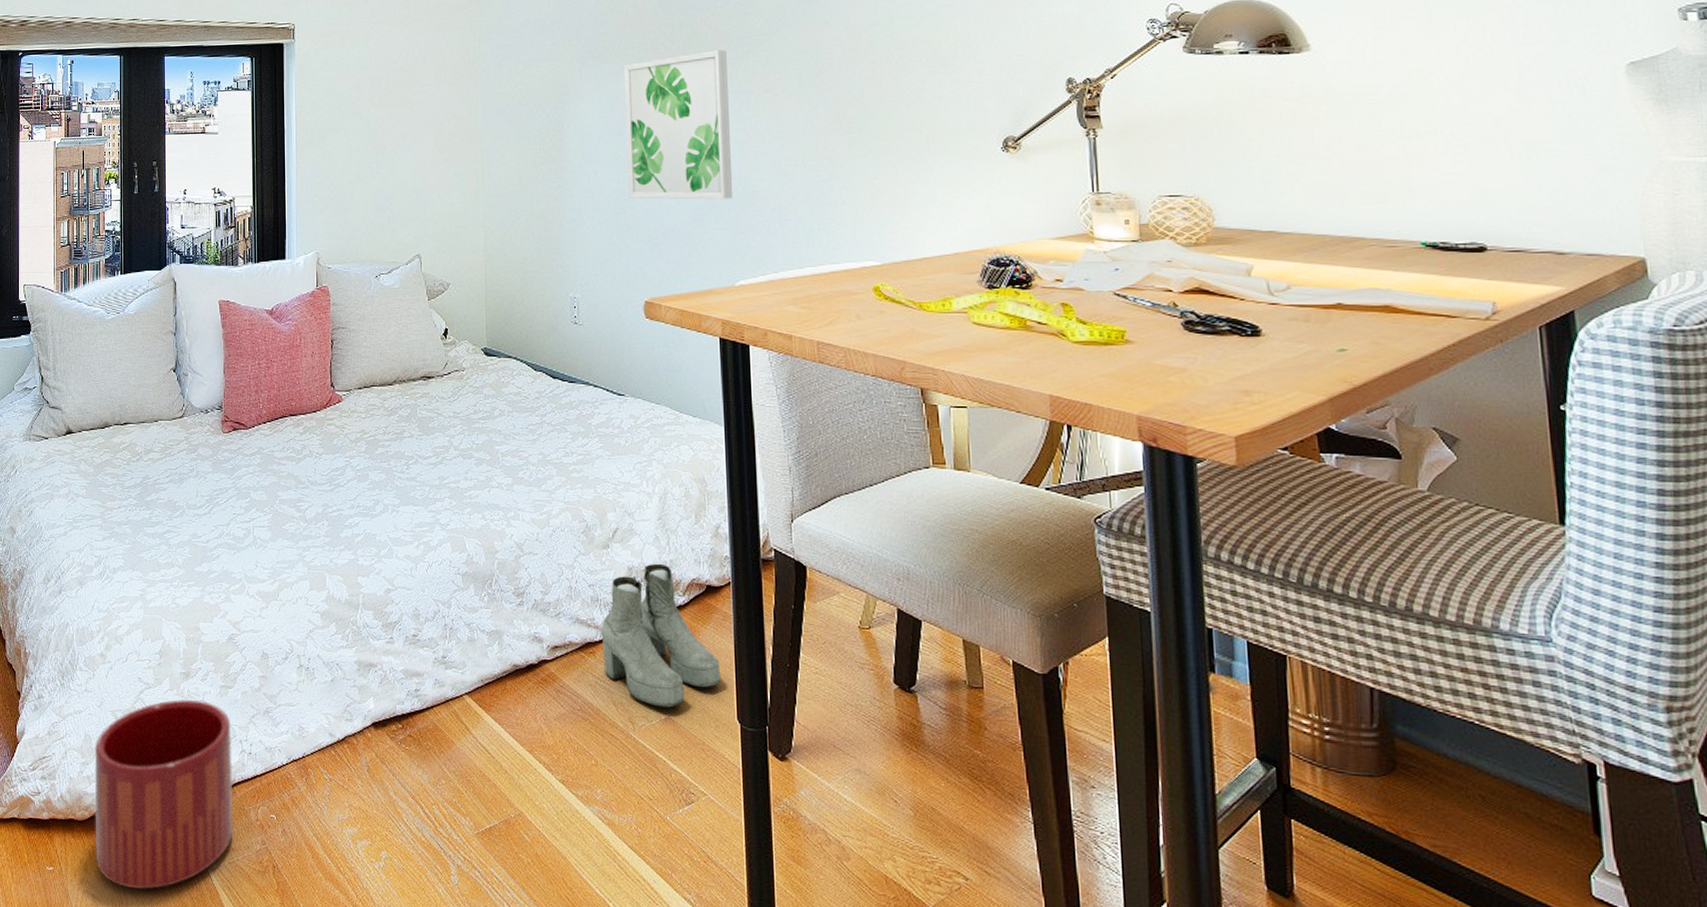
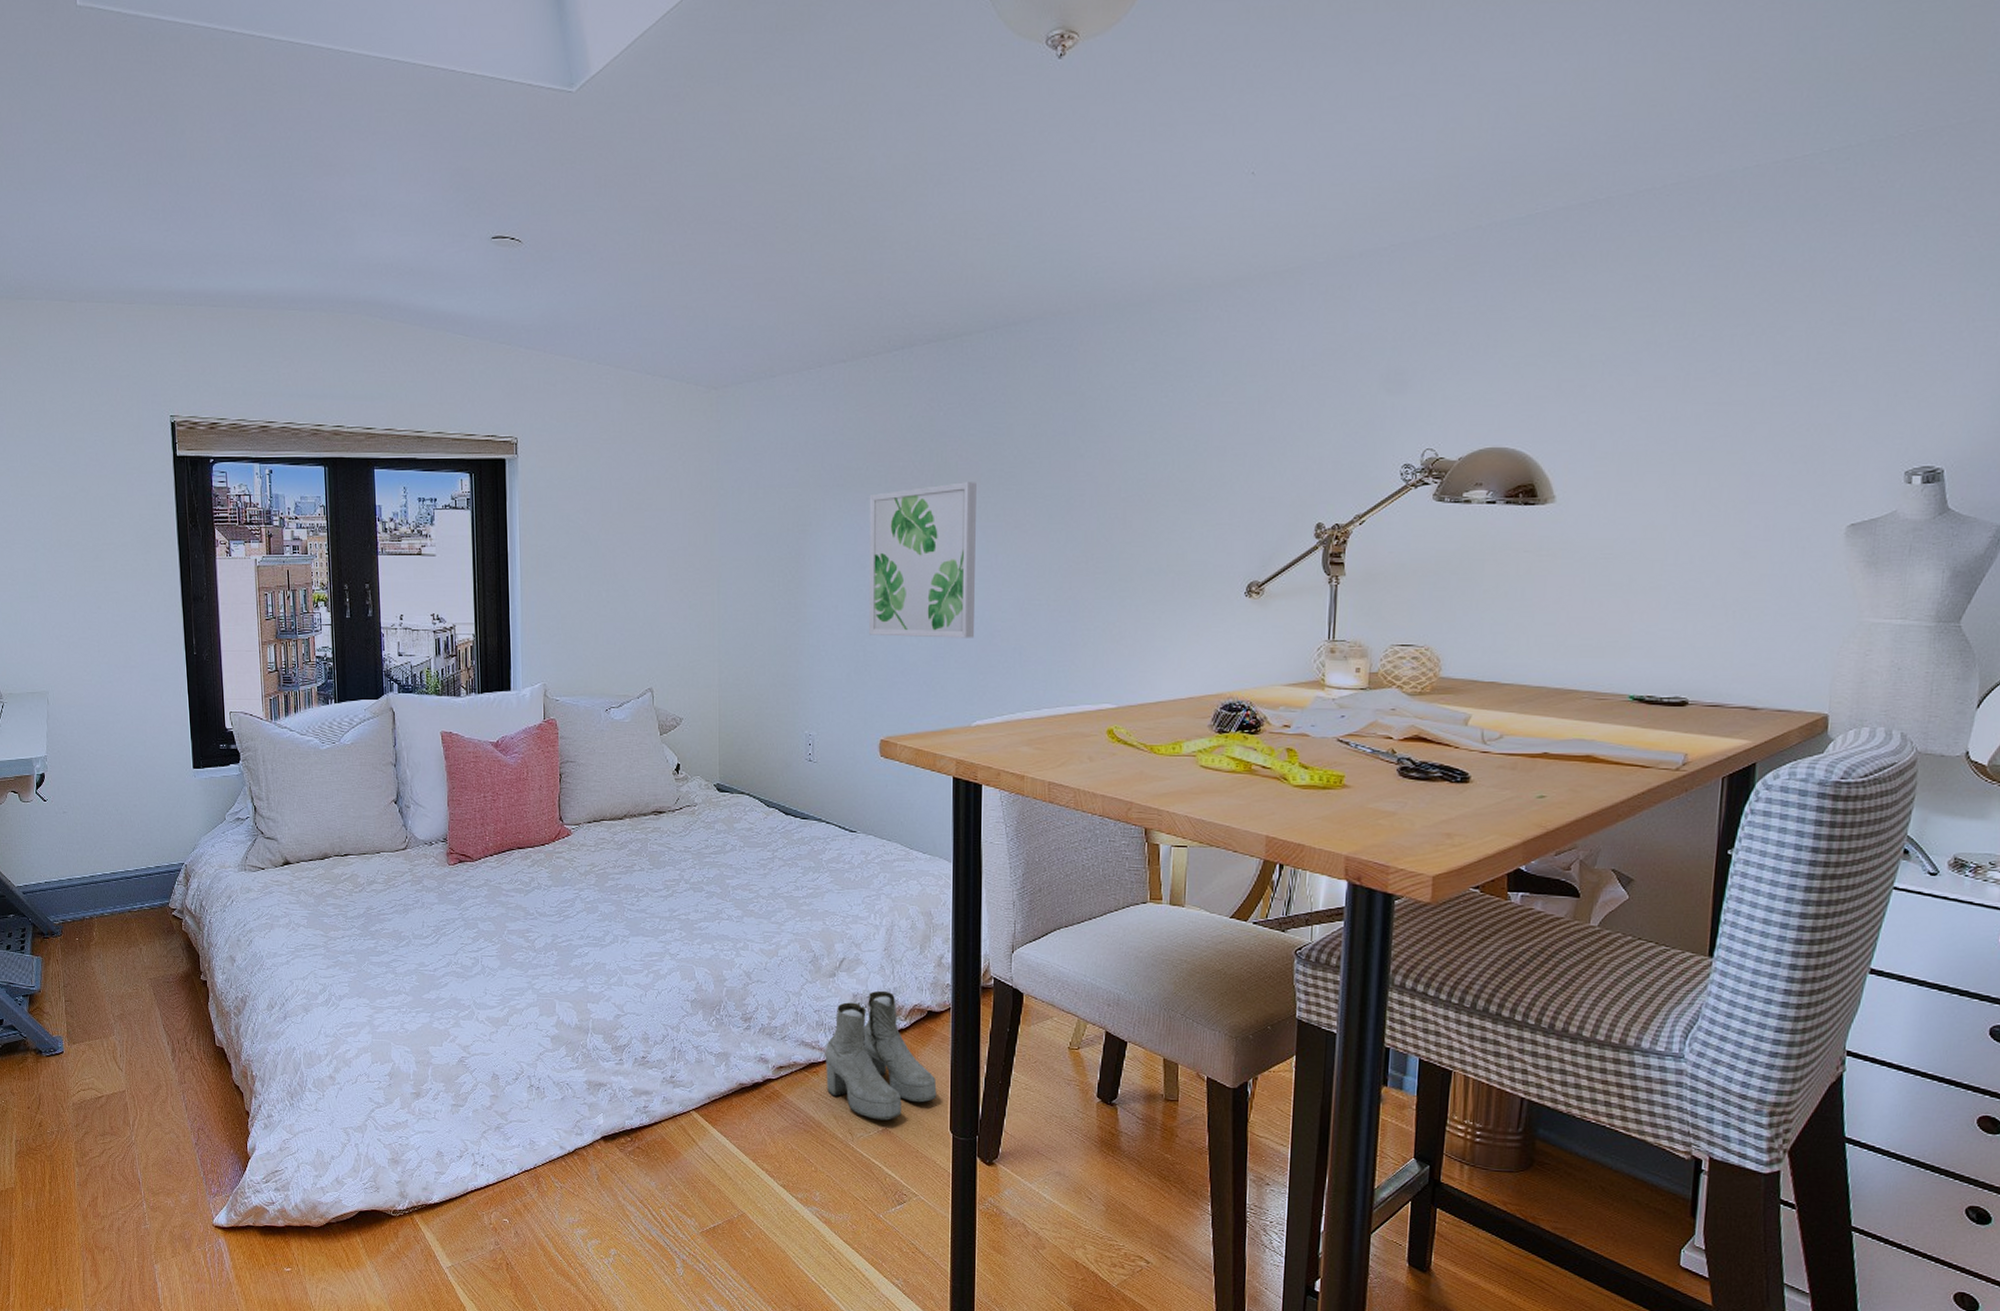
planter: present [94,698,233,890] -> none [327,1116,467,1286]

